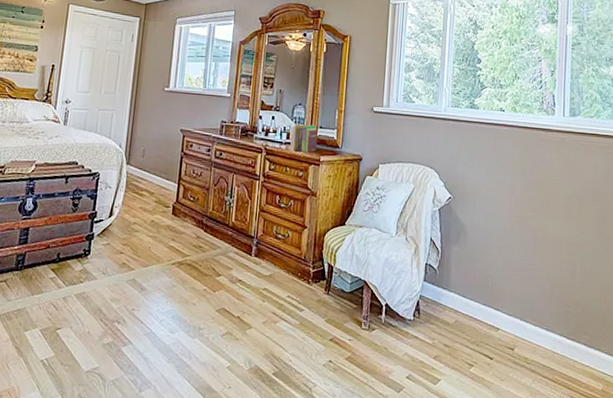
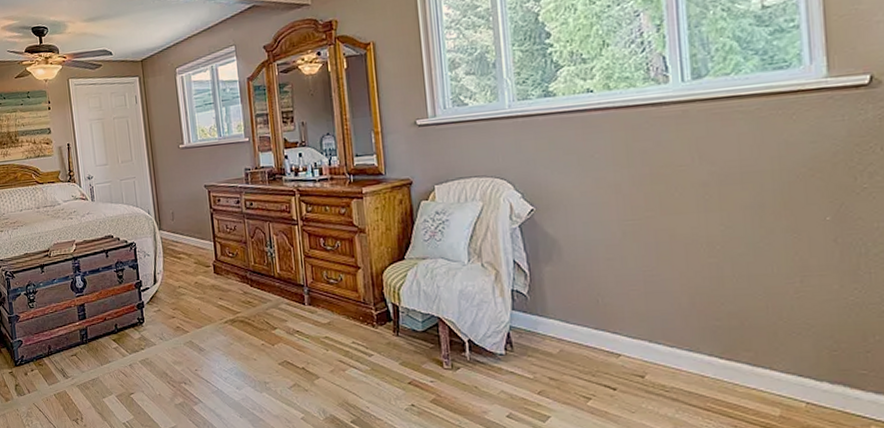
books: present [290,124,319,153] -> none [322,153,357,188]

